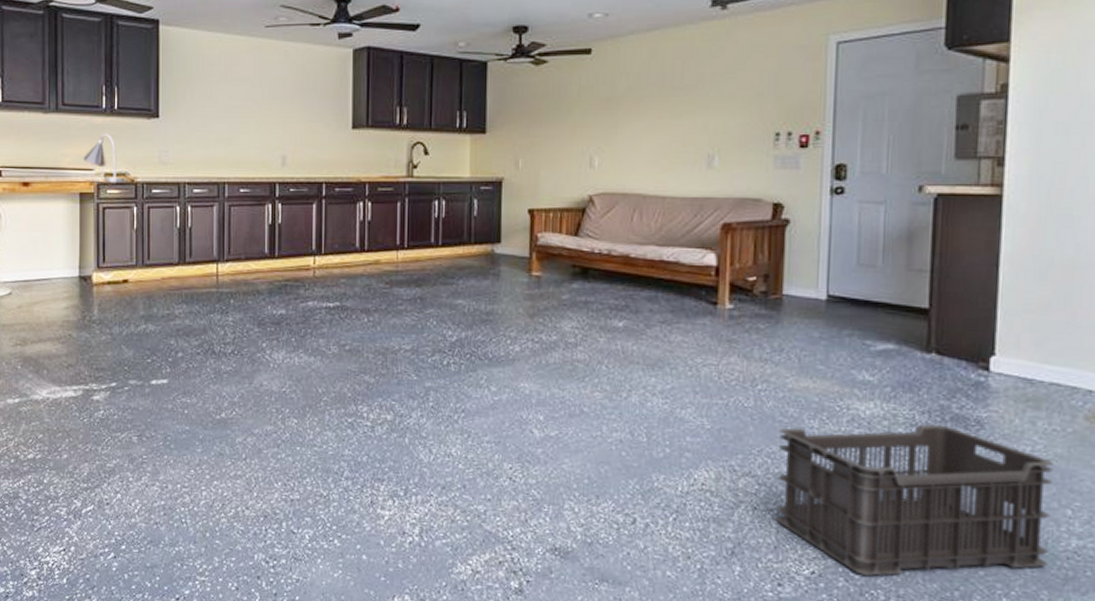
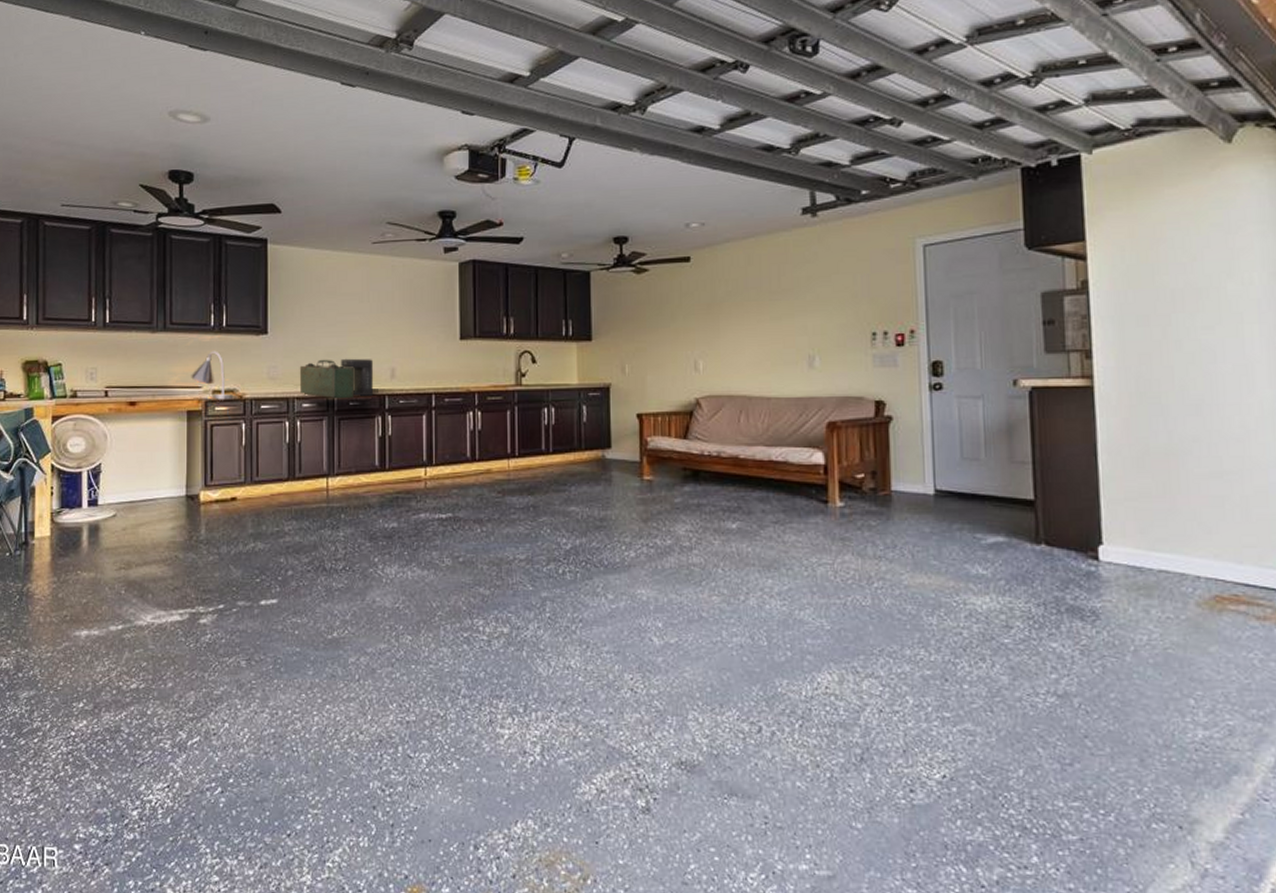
toolbox: none [190,144,246,186] -> present [299,359,355,399]
coffee maker: none [231,144,265,185] -> present [340,358,374,397]
plastic crate: present [776,424,1054,576] -> none [899,616,1177,777]

